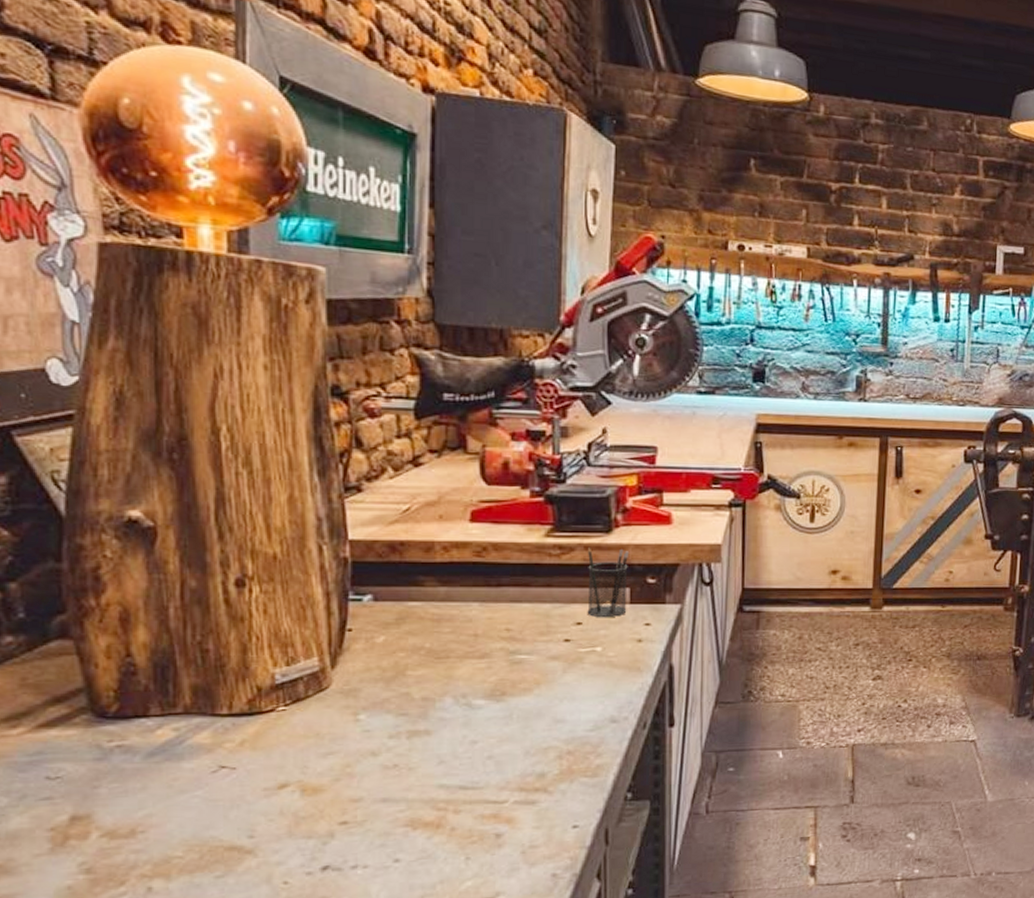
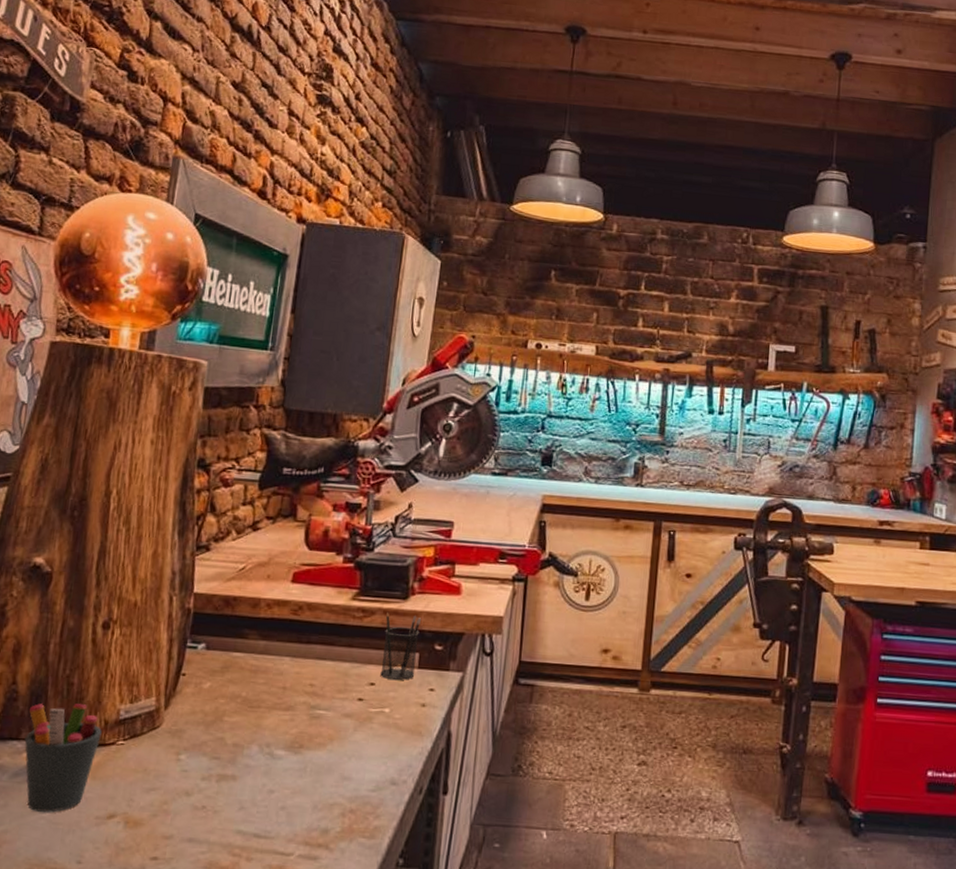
pen holder: none [154,671,255,791] -> present [24,703,102,813]

